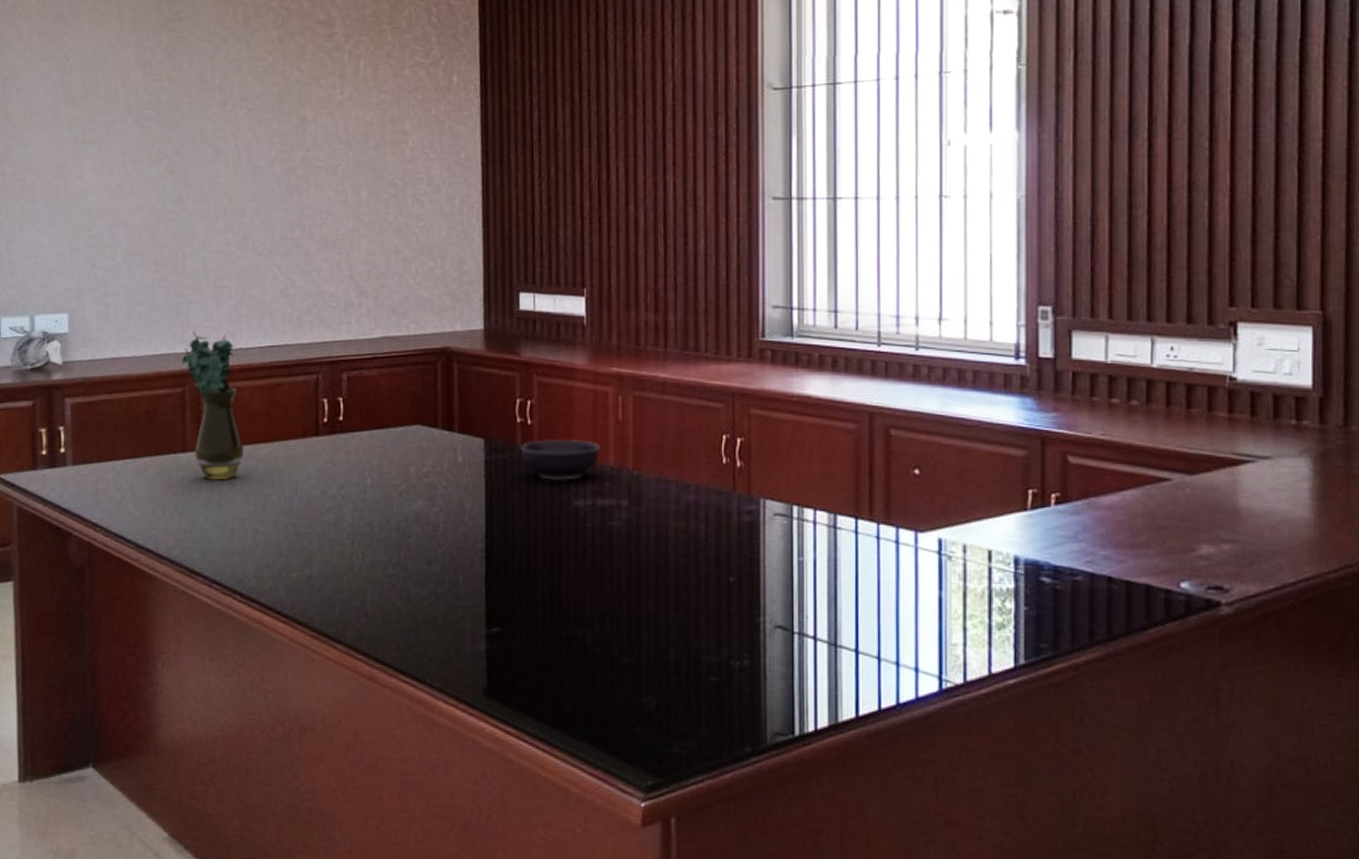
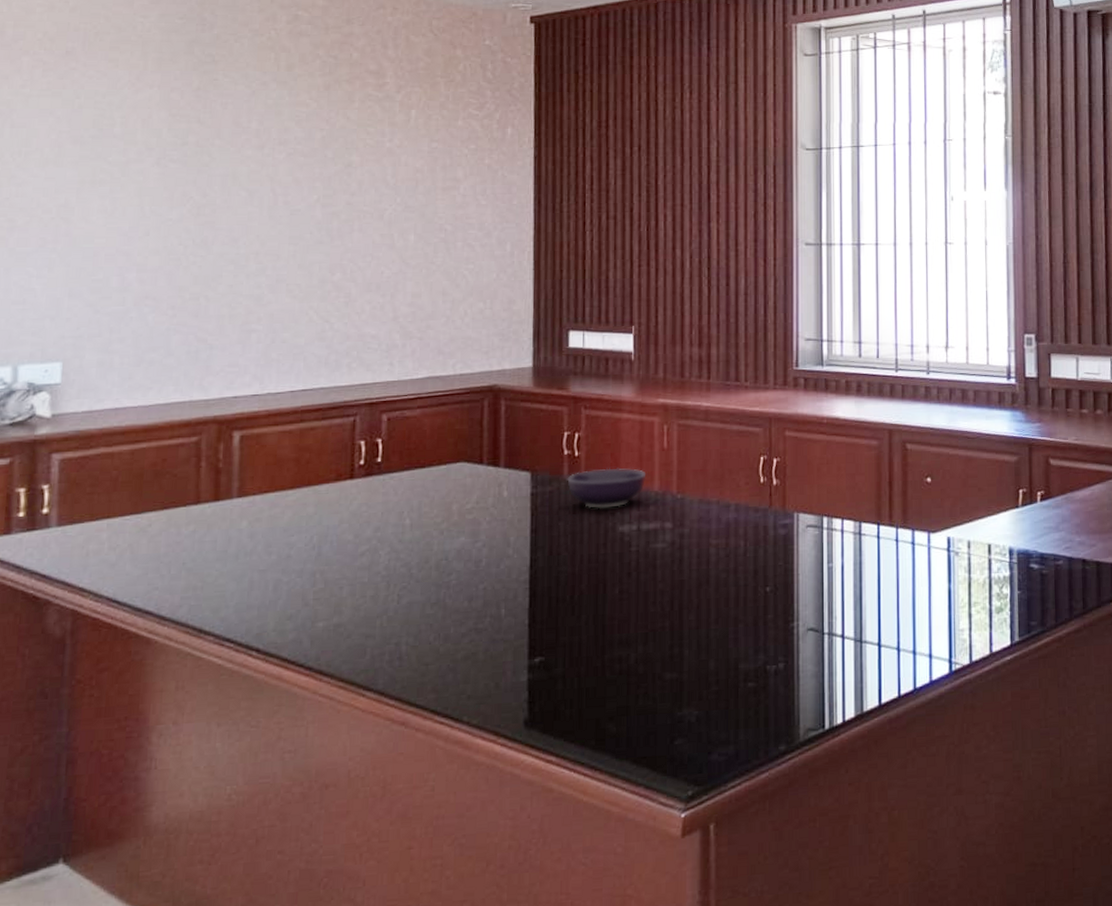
vase: present [182,332,245,480] -> none [199,378,269,532]

